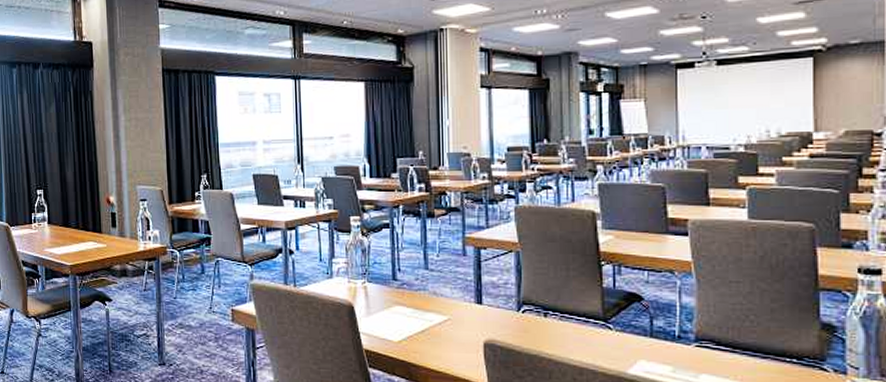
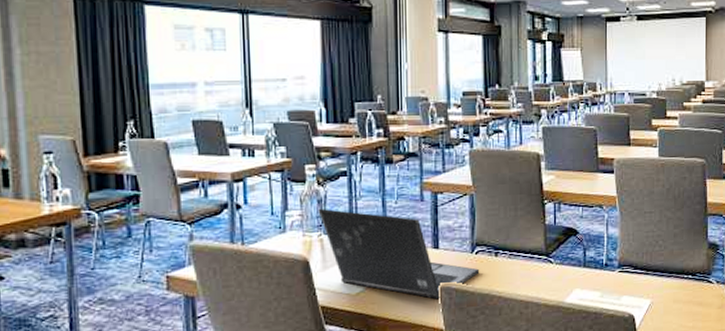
laptop: none [362,257,527,355] -> present [318,208,480,300]

